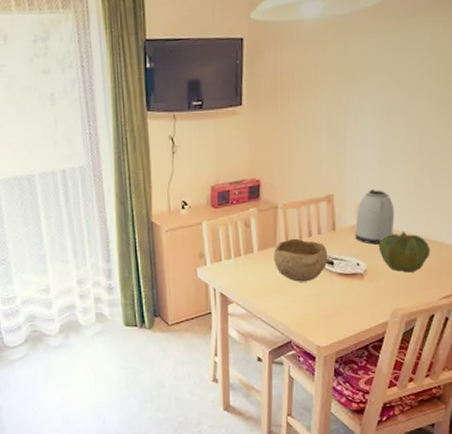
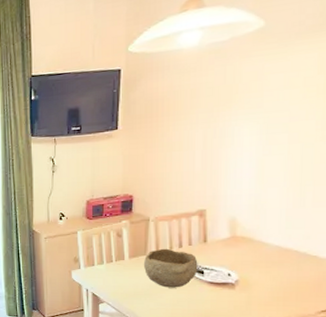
kettle: present [355,190,395,244] -> none [227,205,271,257]
cabbage: present [378,231,431,273] -> none [251,245,310,285]

